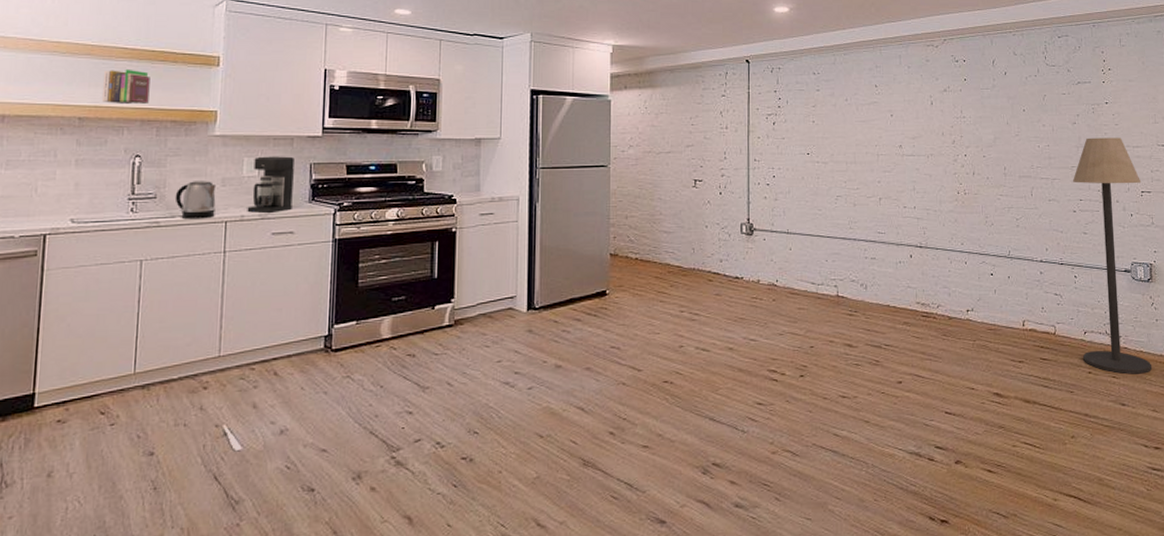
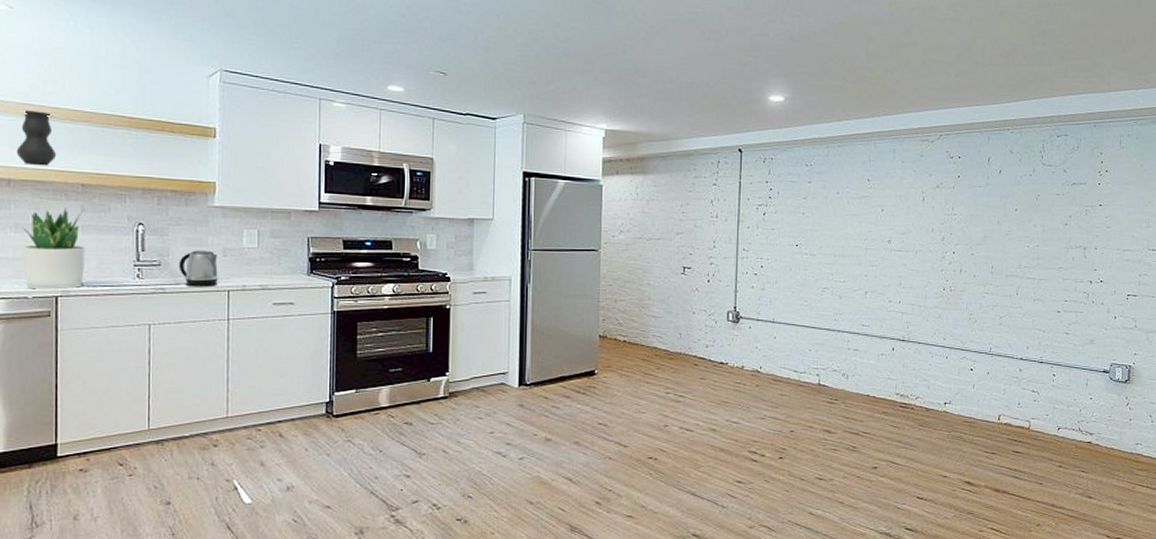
vase: none [12,45,55,101] -> present [16,110,57,166]
planter: none [12,142,79,228] -> present [21,208,85,290]
books: present [101,70,150,103] -> none [102,138,149,173]
coffee maker: present [247,156,294,214] -> none [248,228,292,285]
floor lamp: present [1072,137,1151,374] -> none [1055,239,1128,470]

